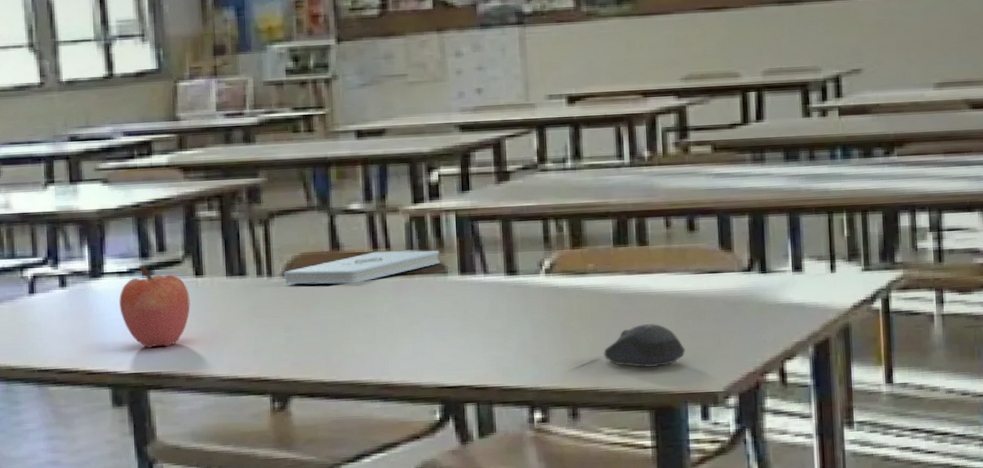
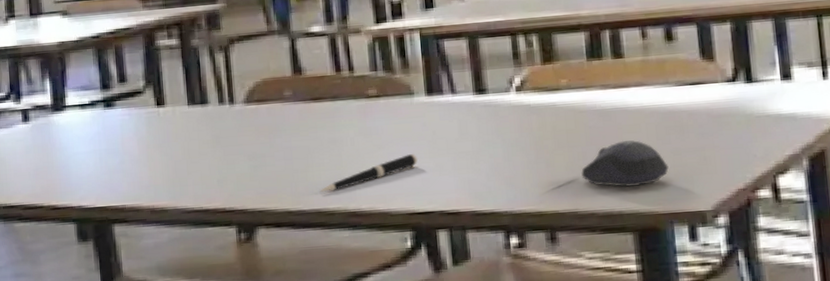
apple: present [118,265,190,348] -> none [81,97,153,181]
notepad: present [284,250,440,284] -> none [246,71,406,112]
pen: none [352,329,450,366] -> present [319,153,419,193]

